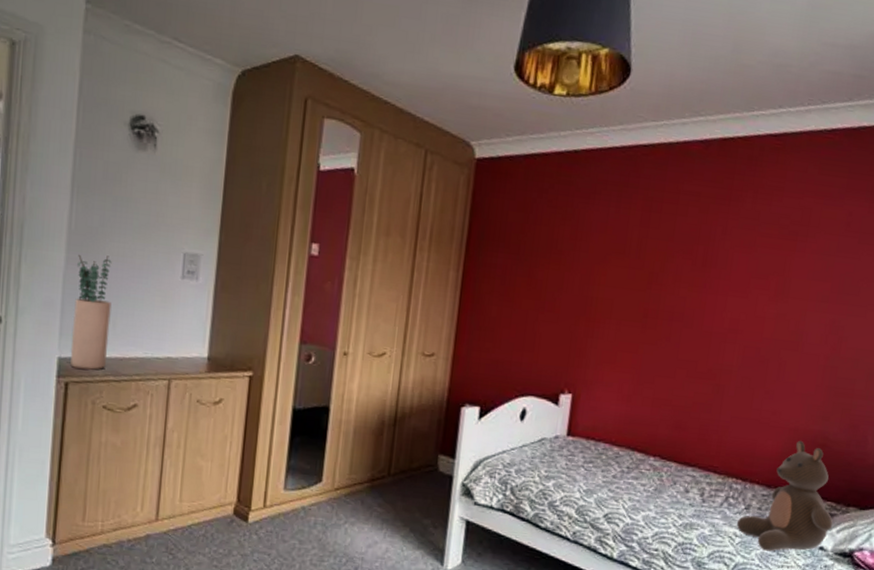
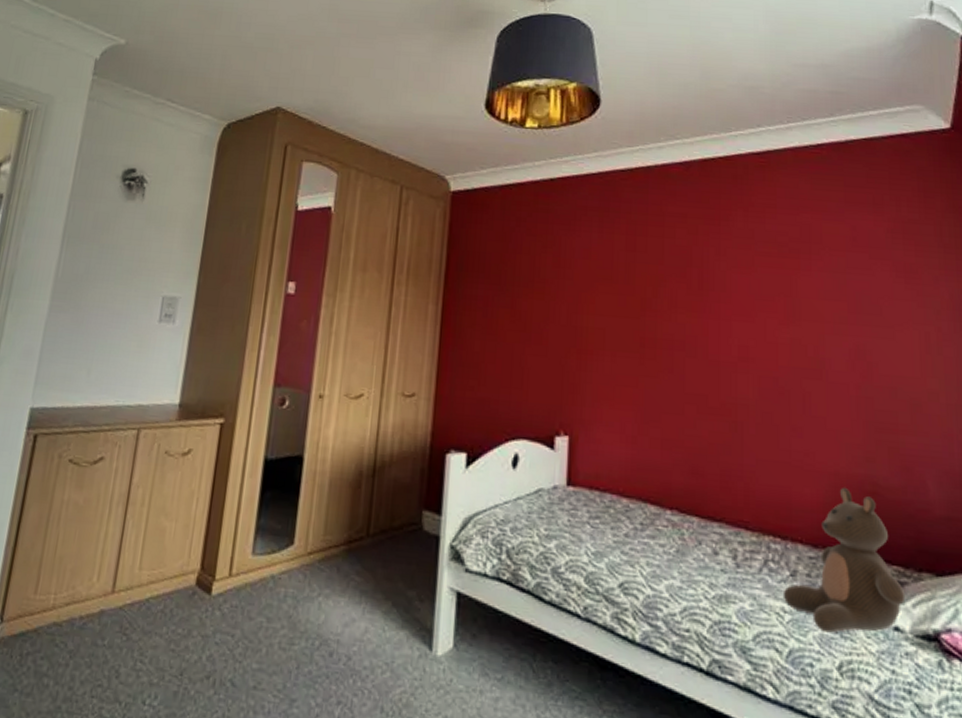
vase: present [70,255,112,370] -> none [42,302,93,421]

